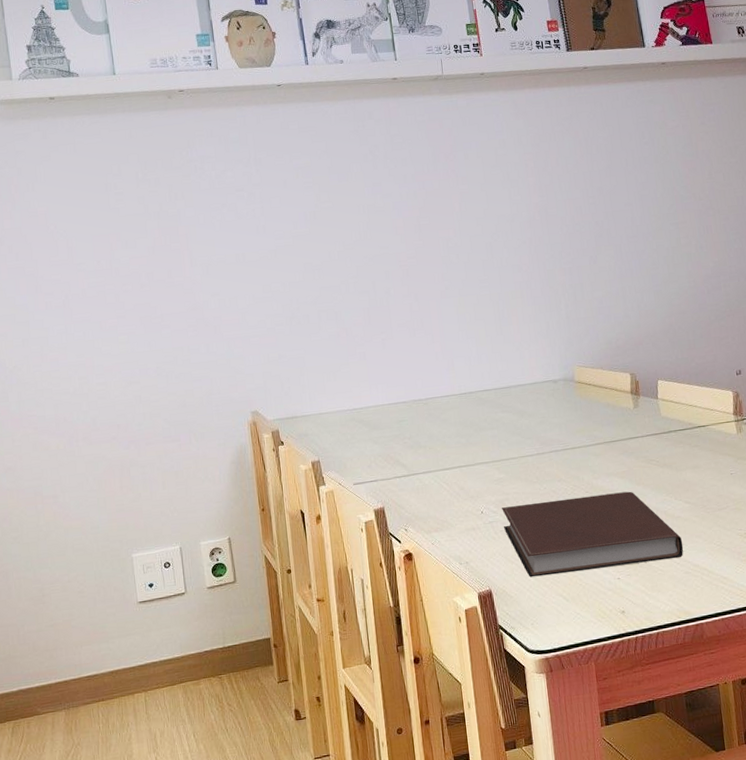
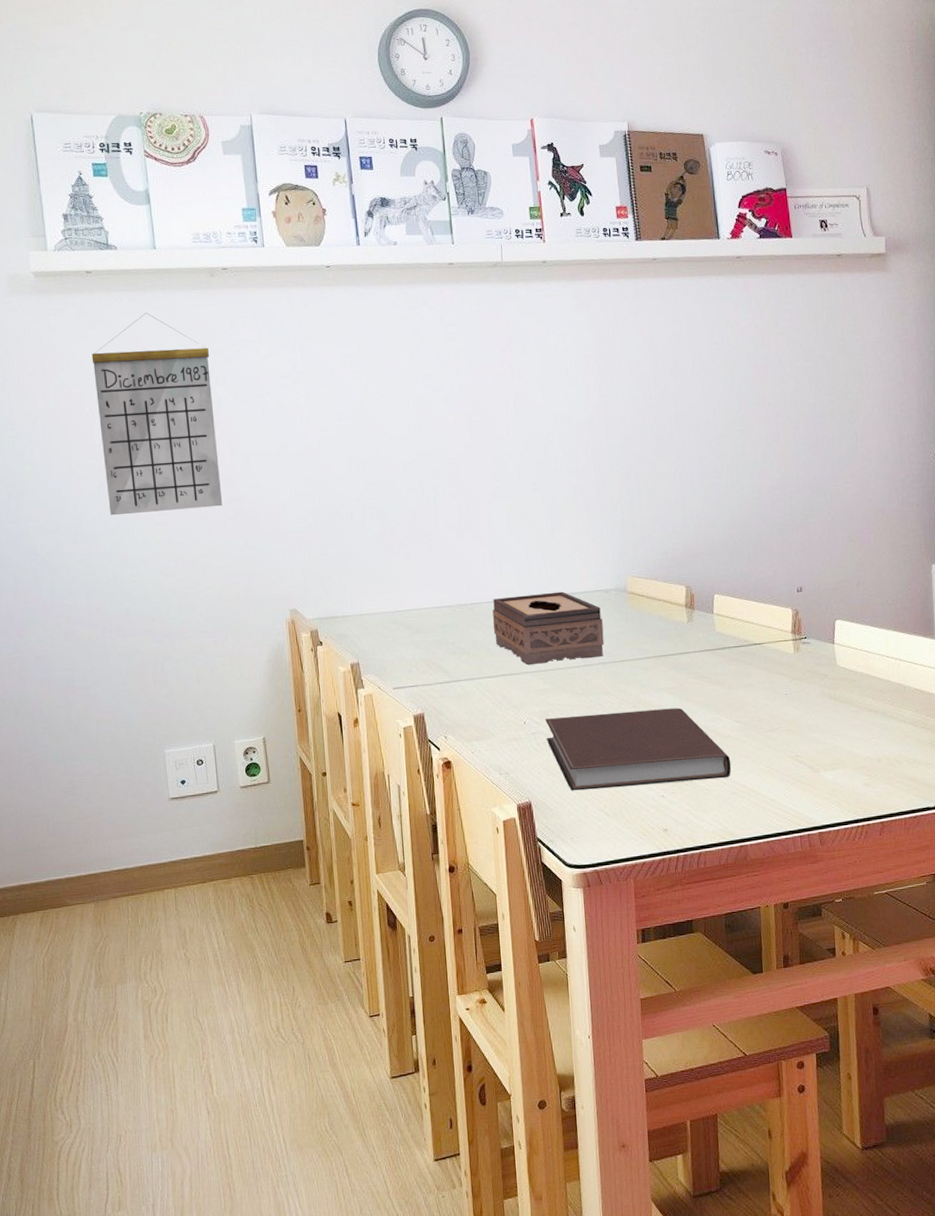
calendar: none [55,134,184,328] -> present [91,313,223,516]
tissue box: none [447,383,555,457] -> present [493,591,604,666]

